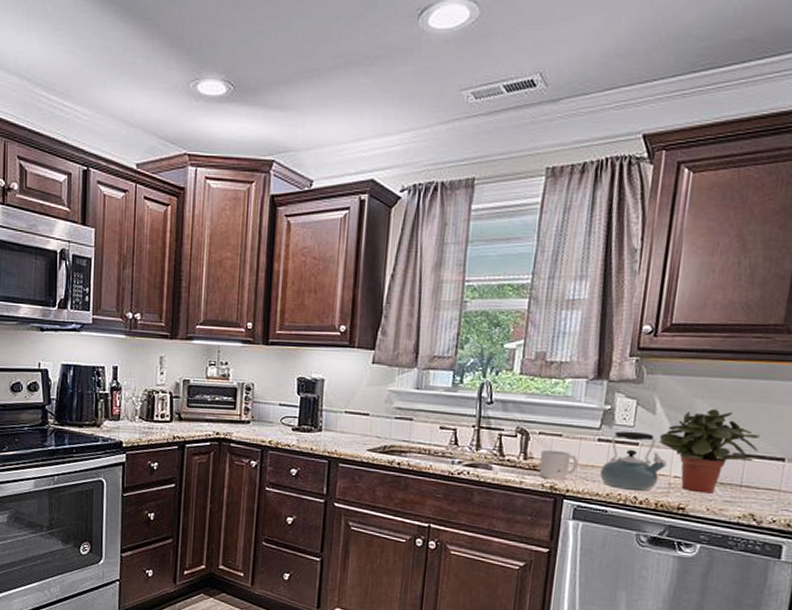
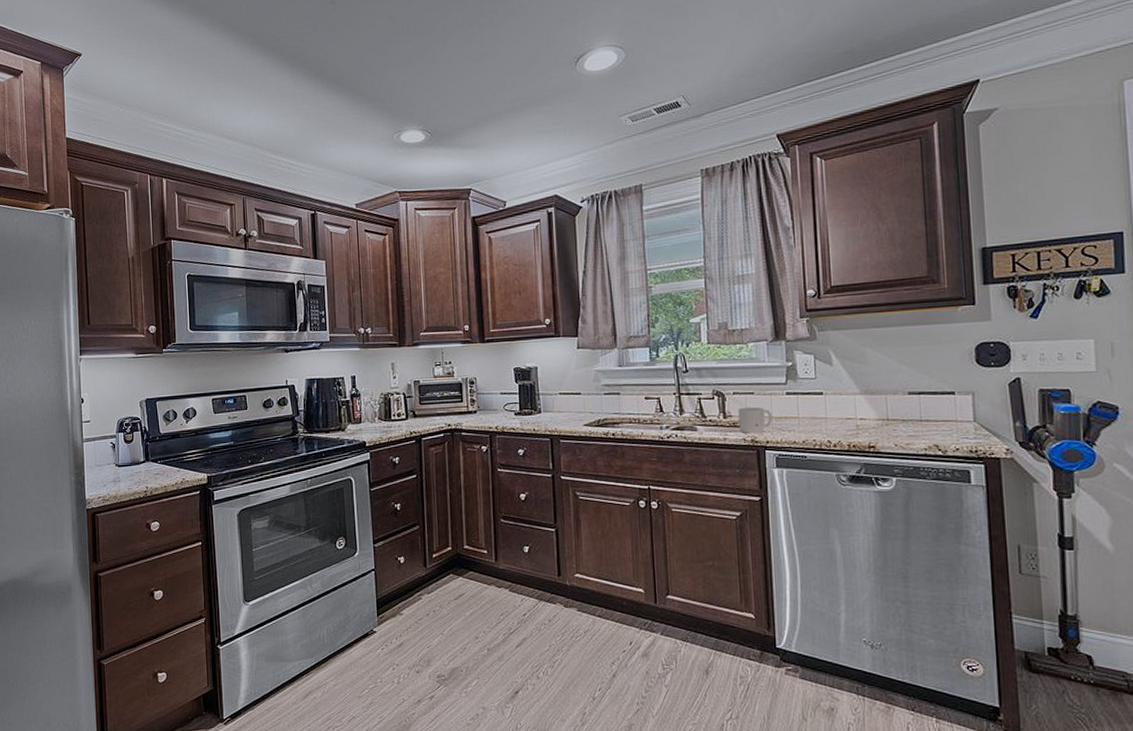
kettle: present [600,431,668,492] -> none [794,382,852,436]
potted plant: present [659,408,759,494] -> none [839,355,929,431]

